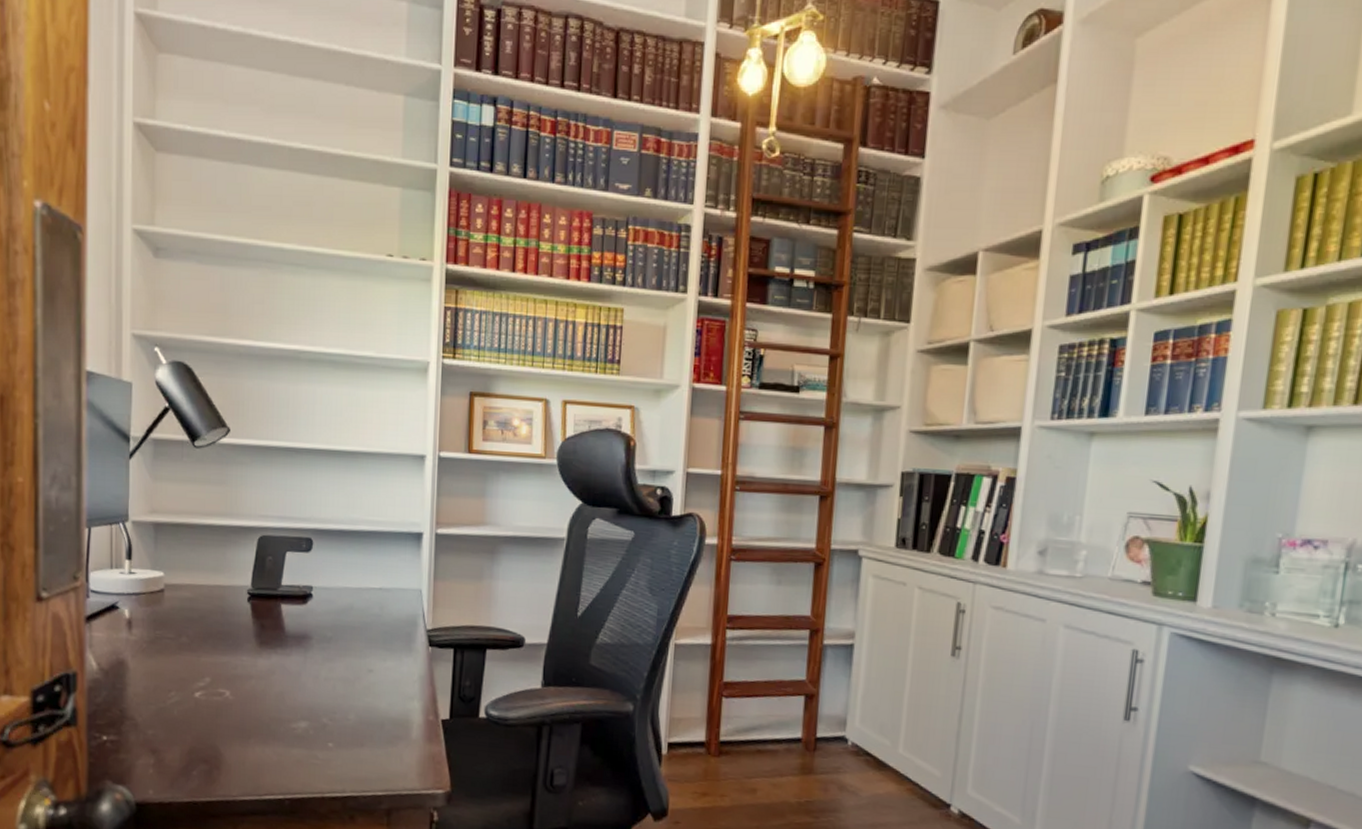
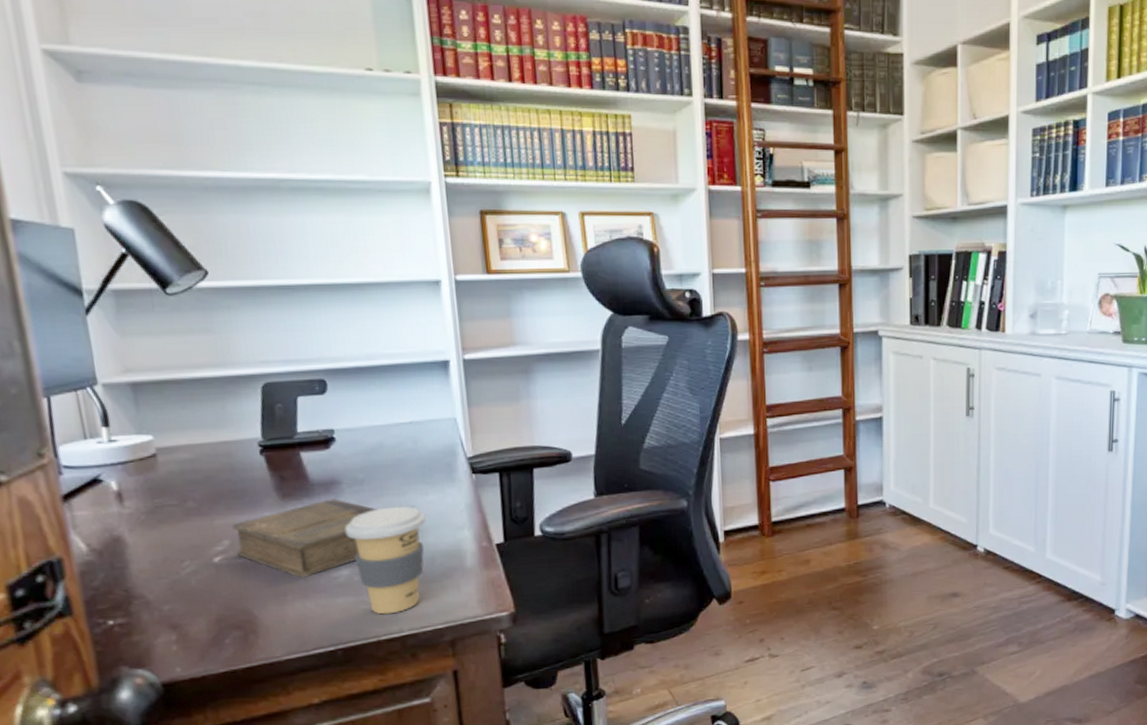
book: none [214,652,340,724] -> present [232,499,378,578]
coffee cup: none [308,667,381,773] -> present [345,506,426,615]

